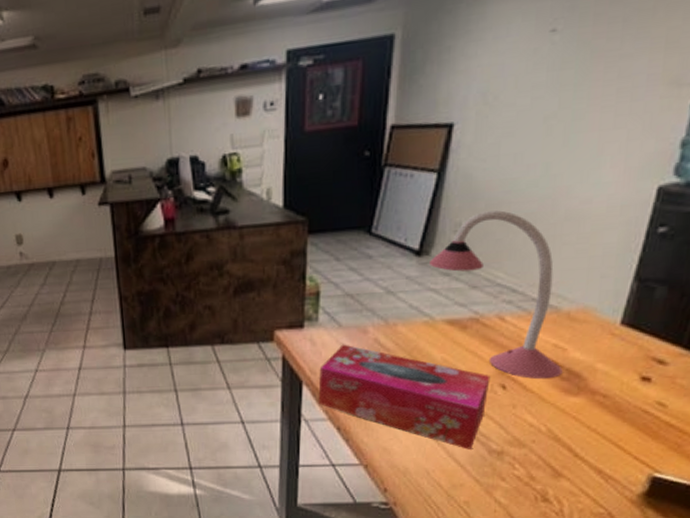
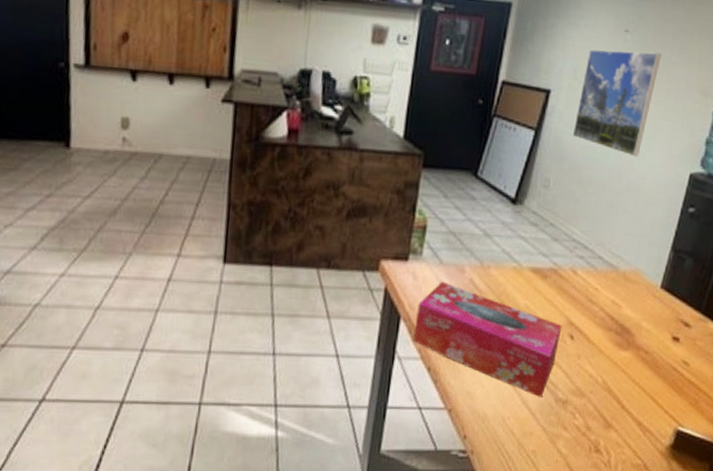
desk lamp: present [429,210,563,380] -> none [522,172,618,333]
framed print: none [486,47,607,180] -> present [572,49,662,157]

